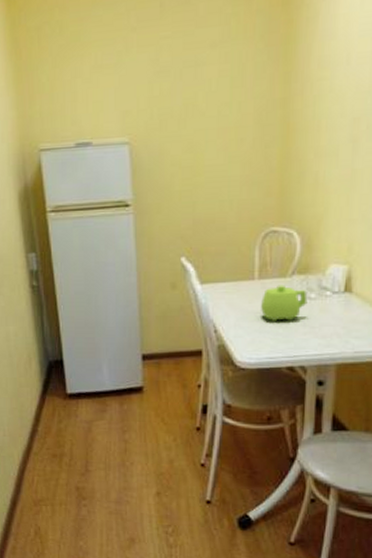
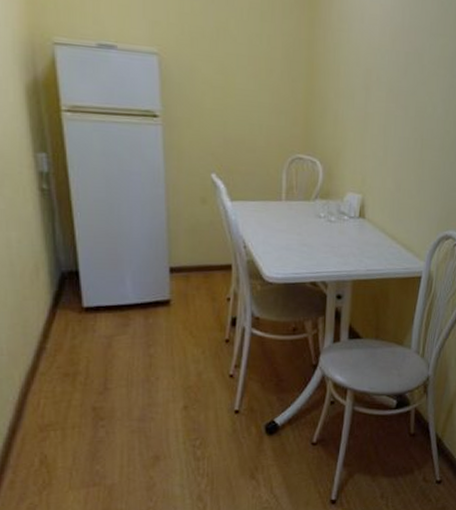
teapot: present [261,285,308,321] -> none [288,207,329,240]

